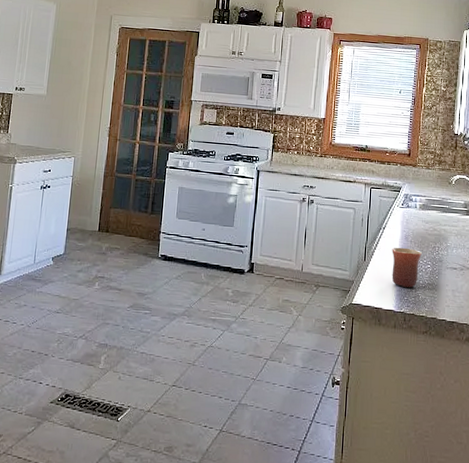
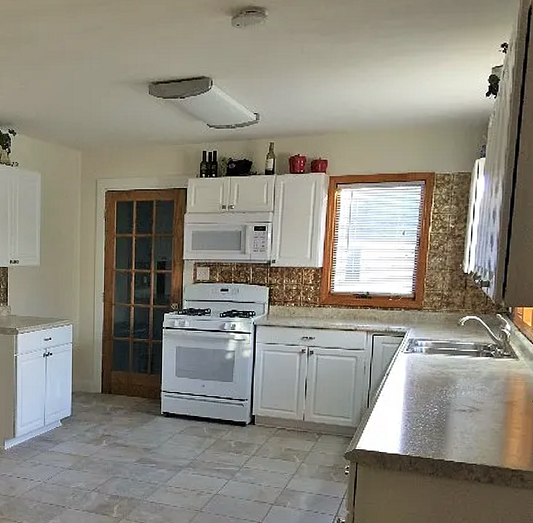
mug: present [392,247,422,288] -> none [396,392,428,431]

